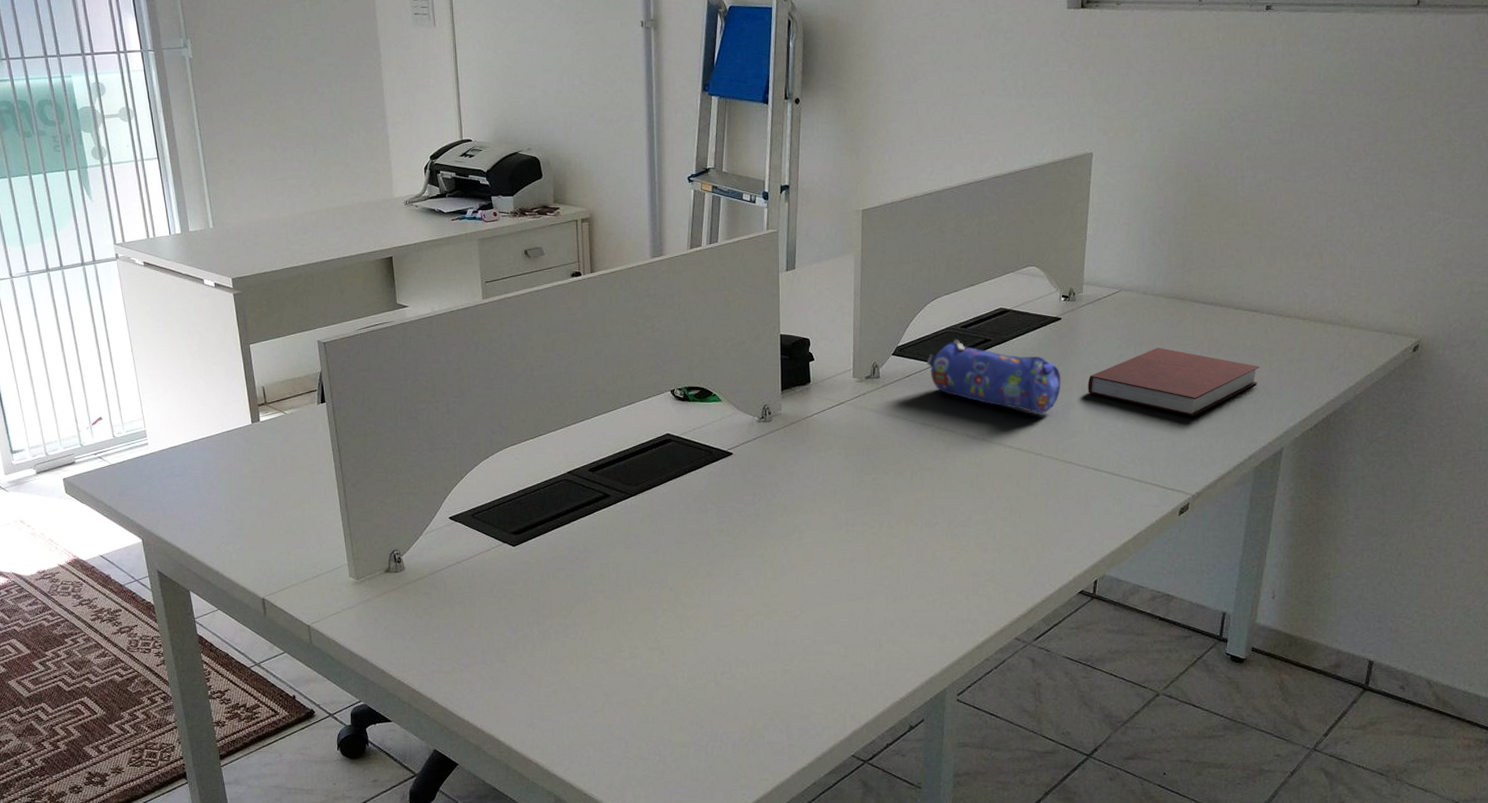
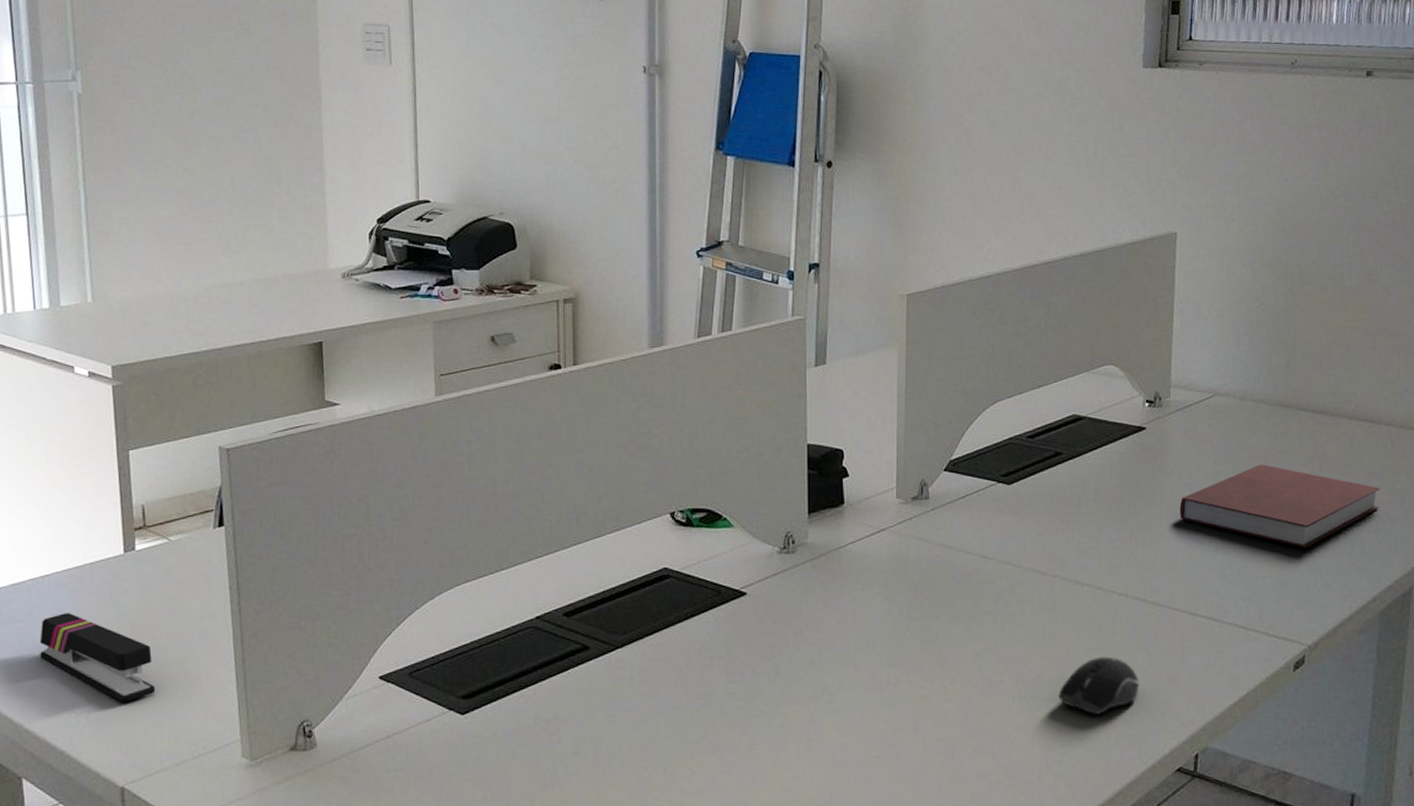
stapler: none [194,469,283,536] -> present [39,613,156,702]
pencil case: present [926,339,1061,414] -> none [986,452,1148,545]
computer mouse: none [984,503,1050,550] -> present [1058,656,1139,716]

